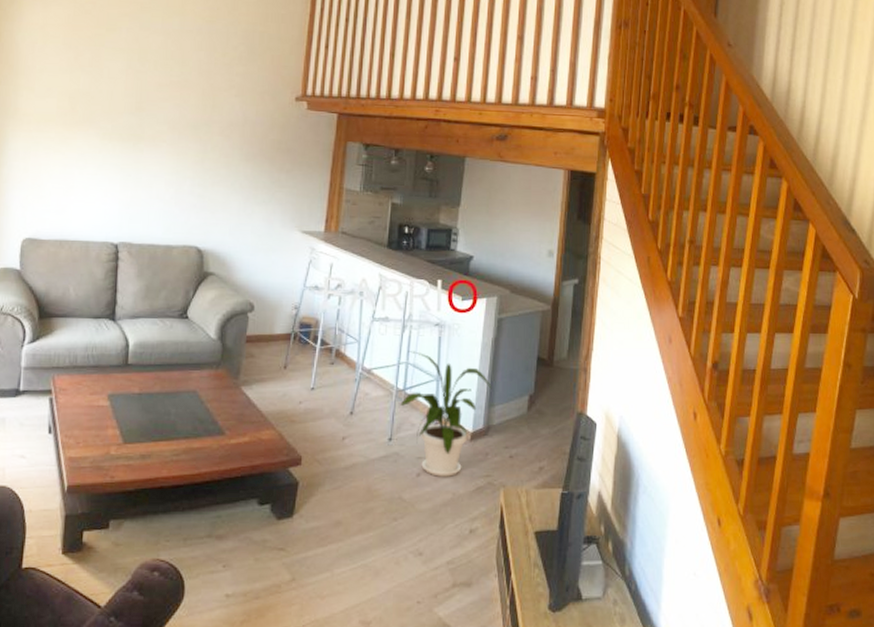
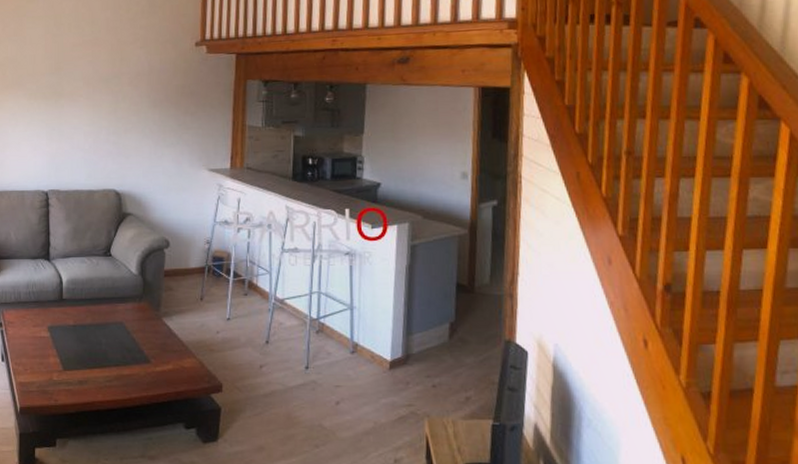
house plant: present [400,351,492,477] -> none [314,280,409,405]

